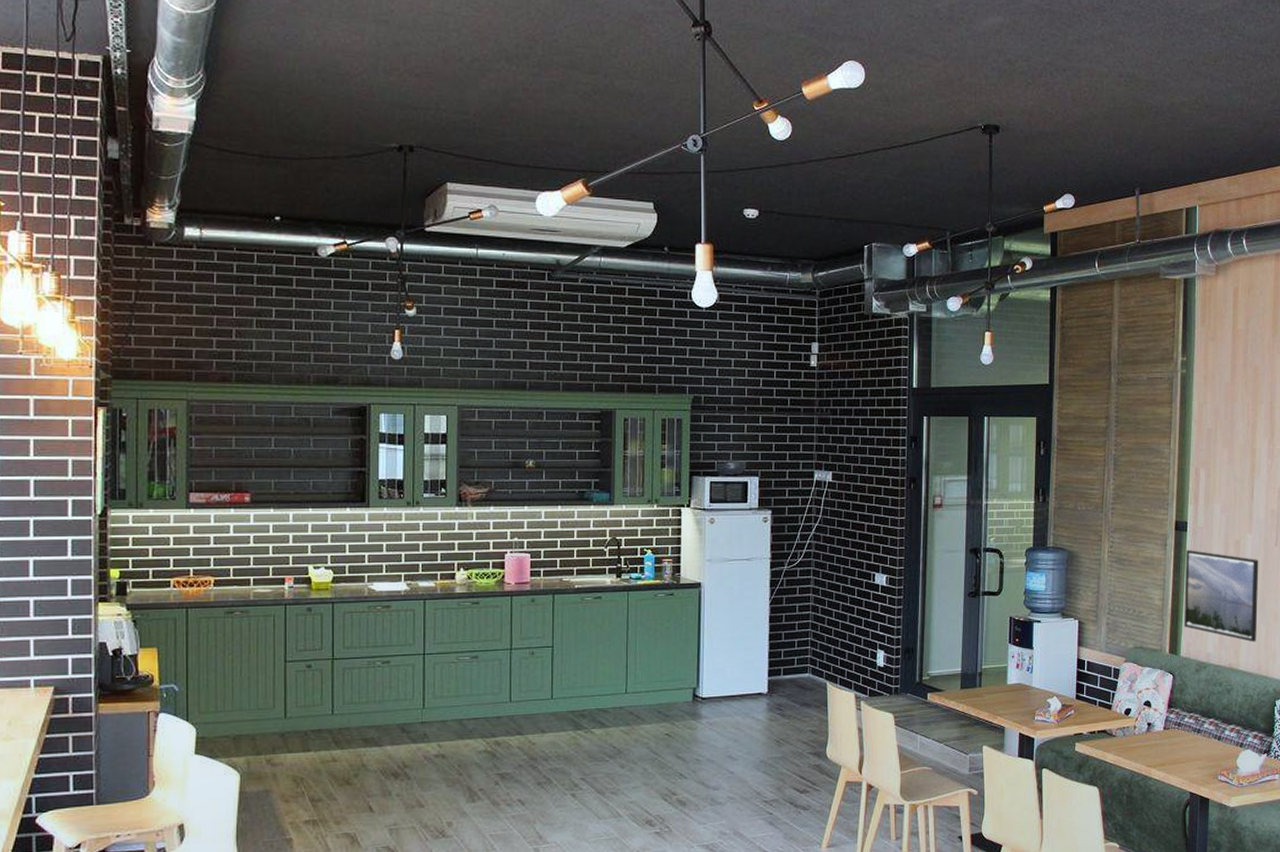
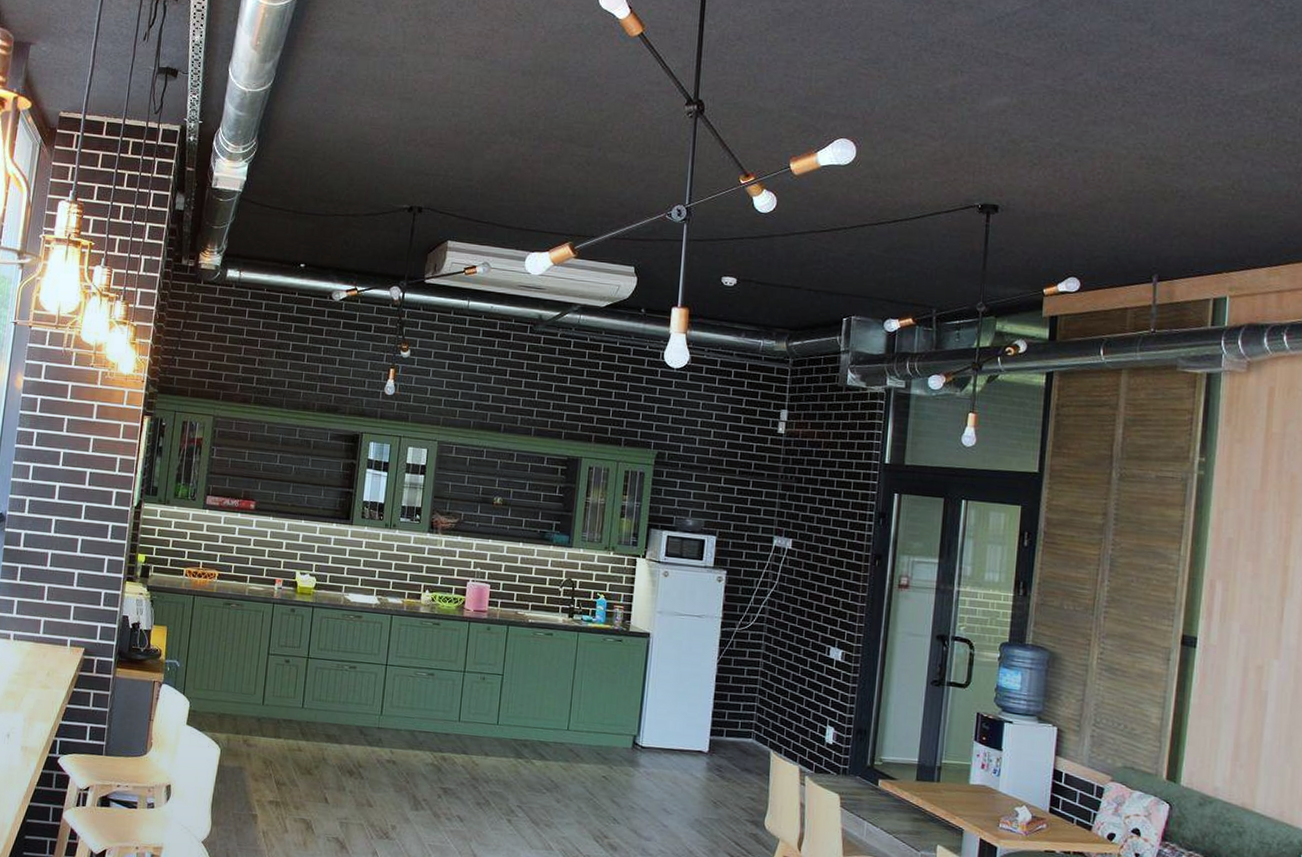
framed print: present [1184,550,1259,643] -> none [1187,668,1287,784]

